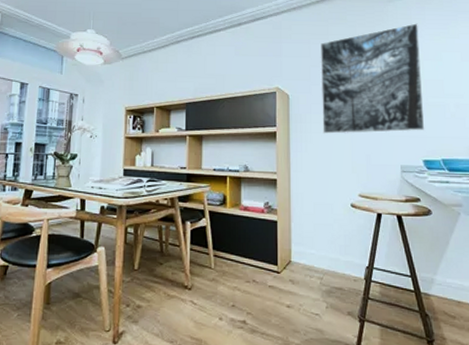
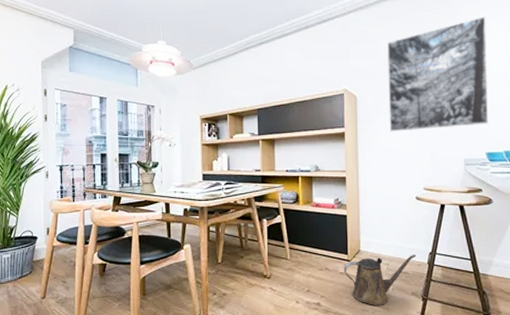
watering can: none [272,268,352,326] -> present [343,255,417,305]

